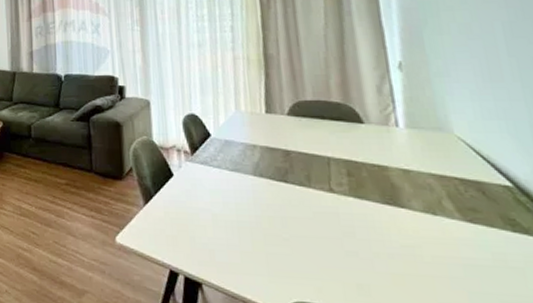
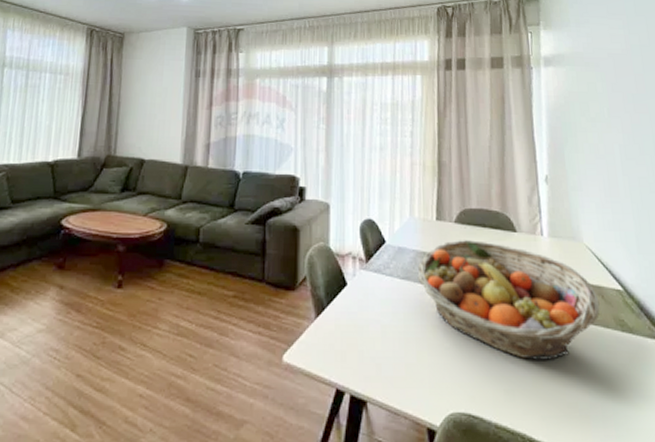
fruit basket: none [247,133,480,258] -> present [417,240,600,360]

